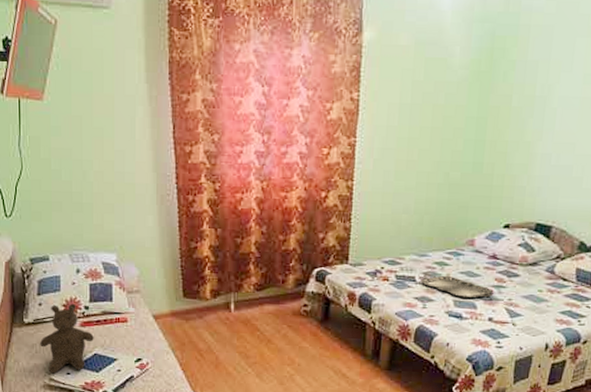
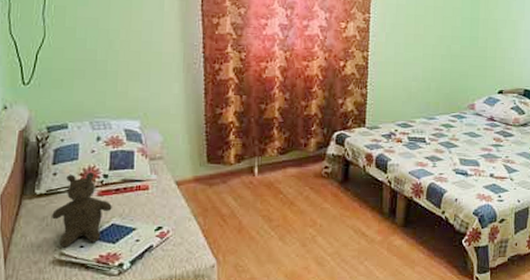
serving tray: present [420,274,494,298] -> none [430,136,493,157]

